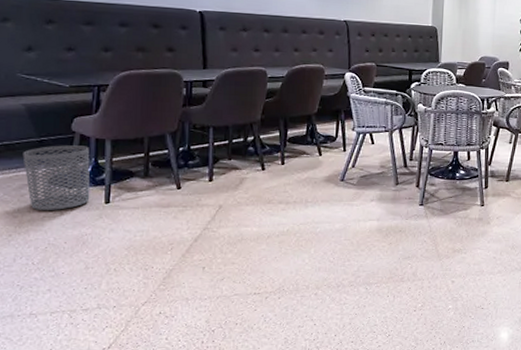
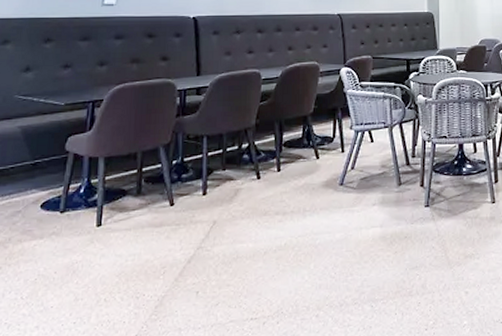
waste bin: present [22,145,90,210] -> none [16,165,83,238]

